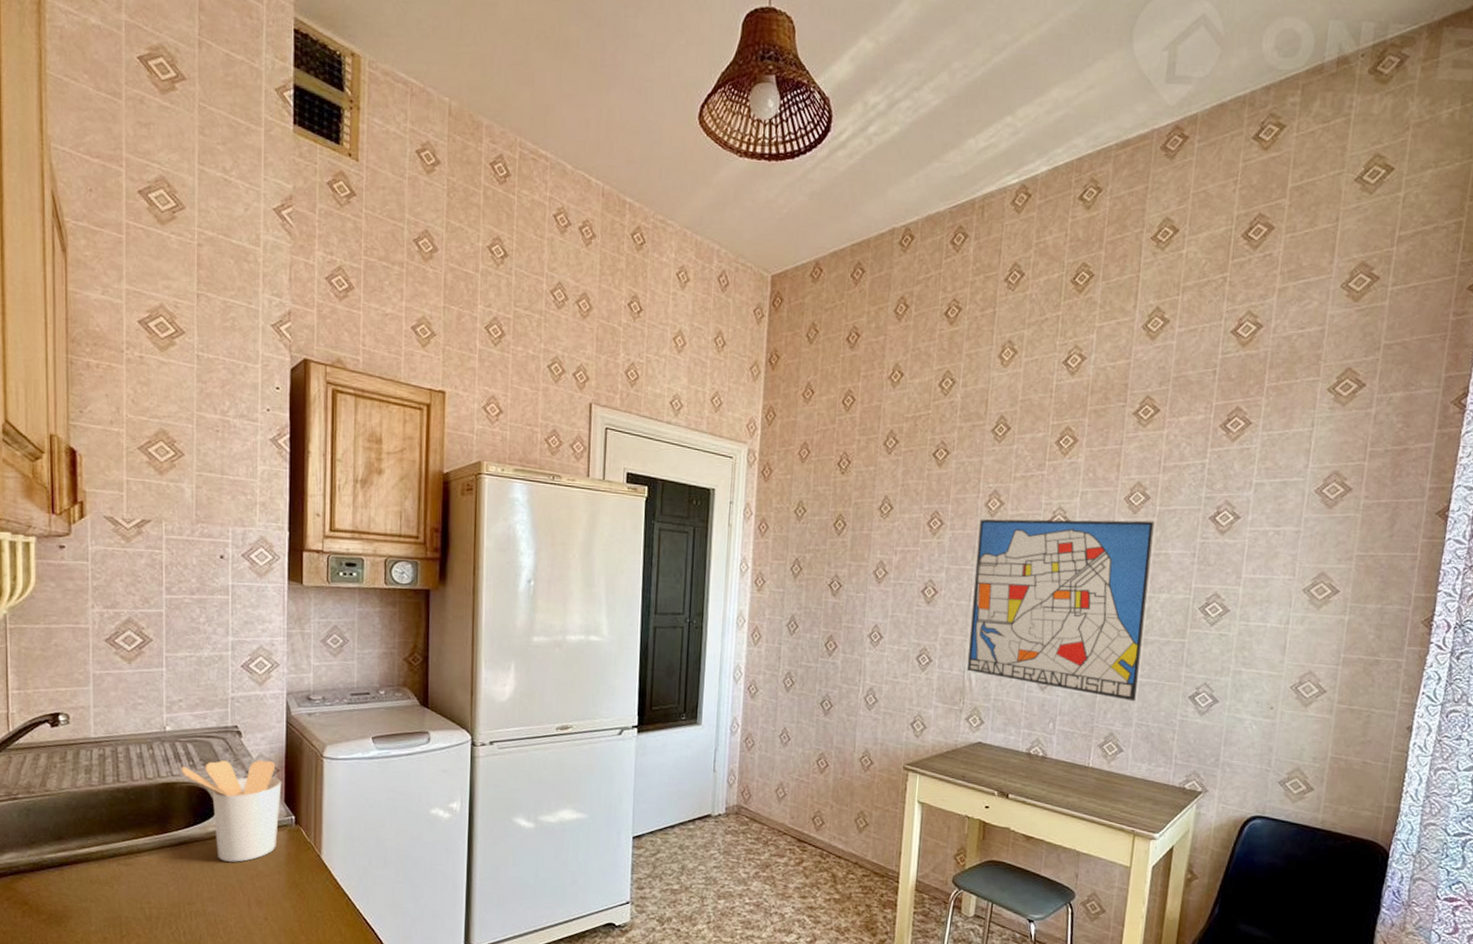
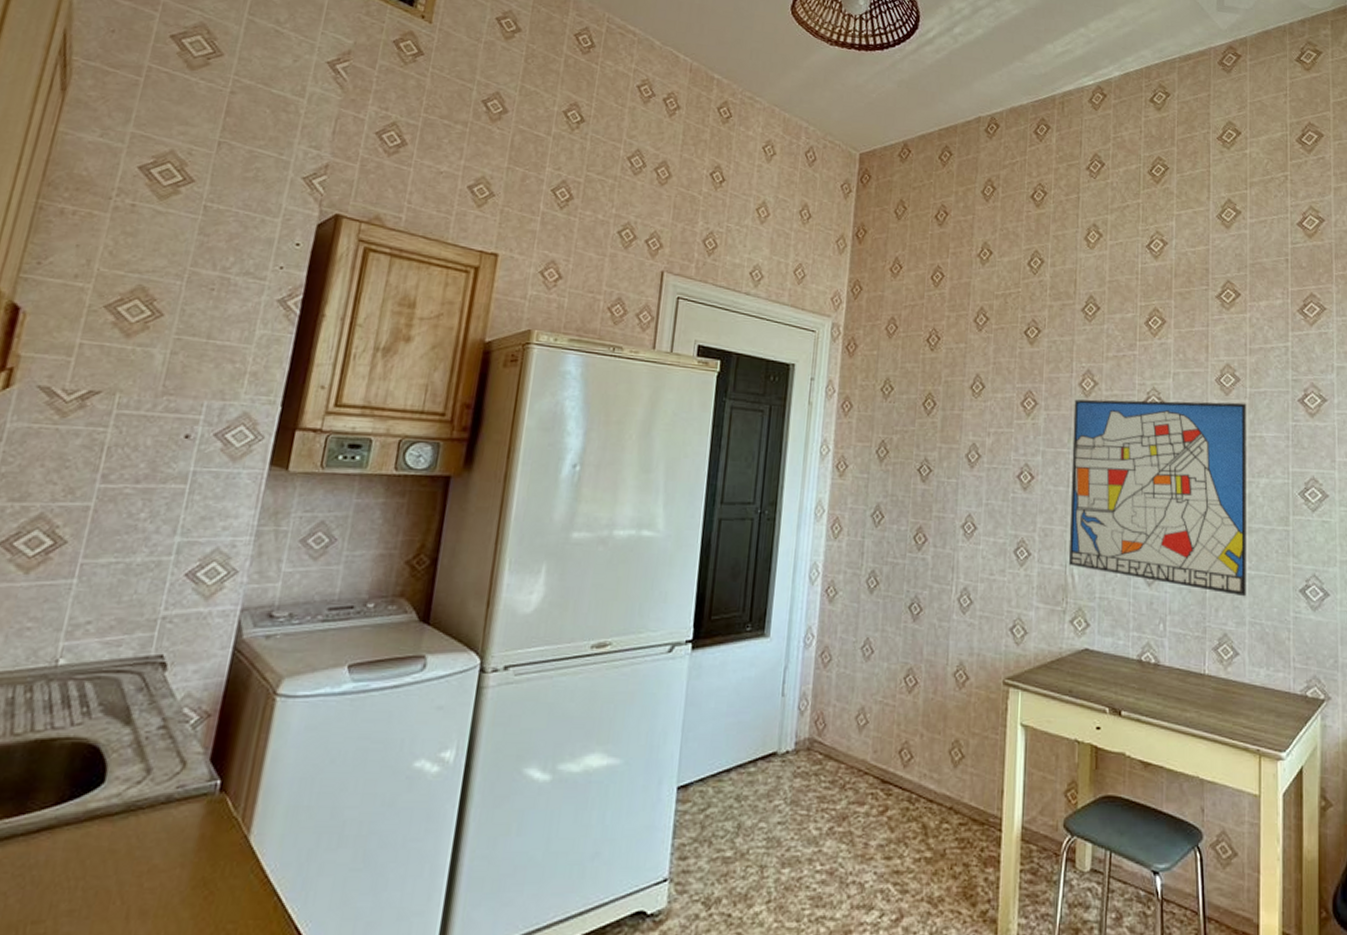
utensil holder: present [181,760,282,862] -> none [67,702,212,853]

